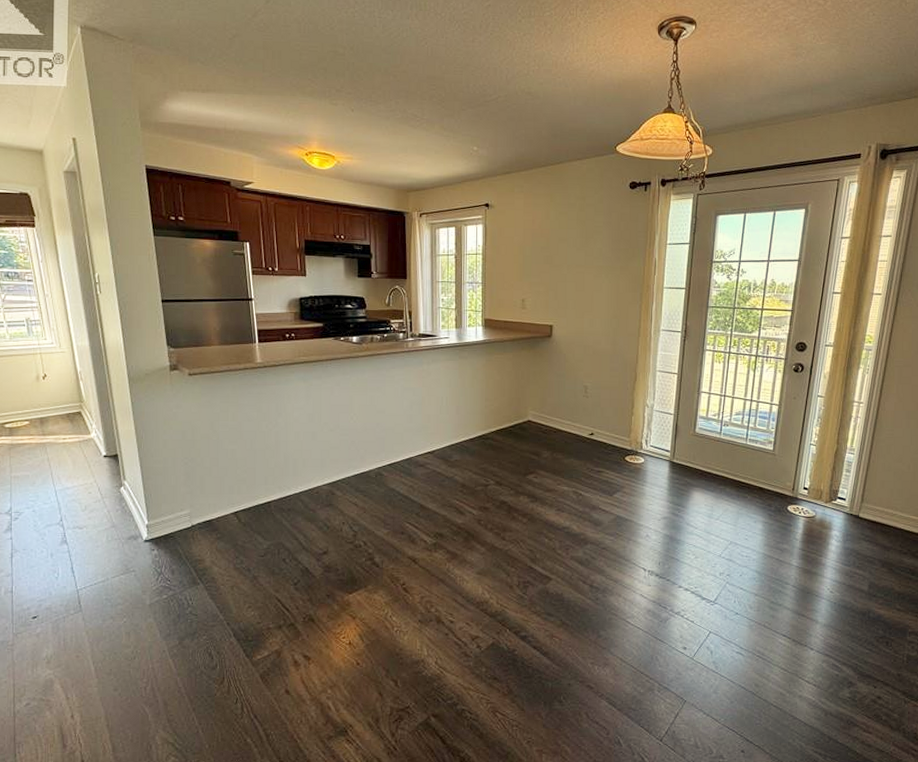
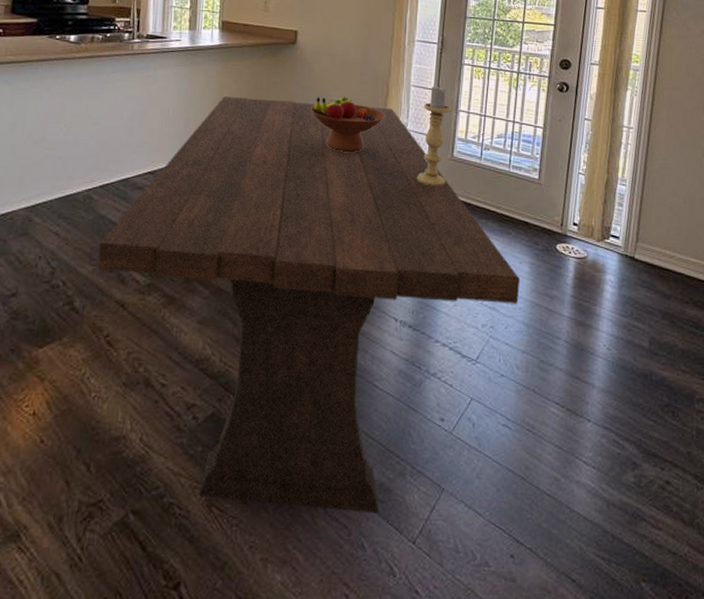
dining table: none [391,386,754,719] -> present [97,97,520,514]
fruit bowl: none [566,383,634,431] -> present [310,97,385,152]
candle holder: none [663,370,694,459] -> present [417,85,451,187]

